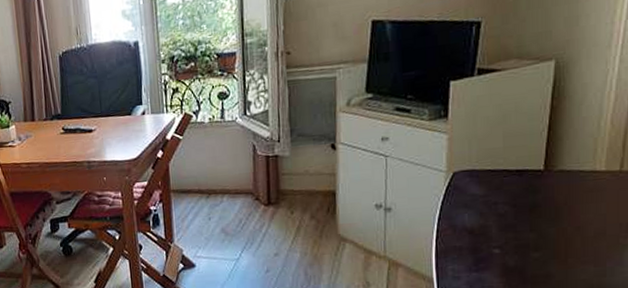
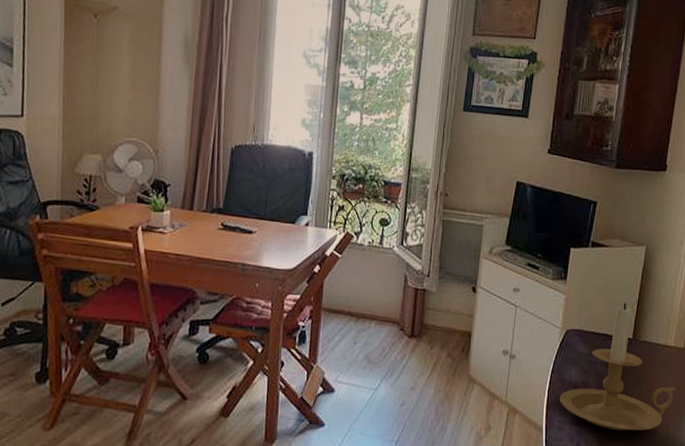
candle holder: none [452,130,613,273] -> present [560,302,677,431]

